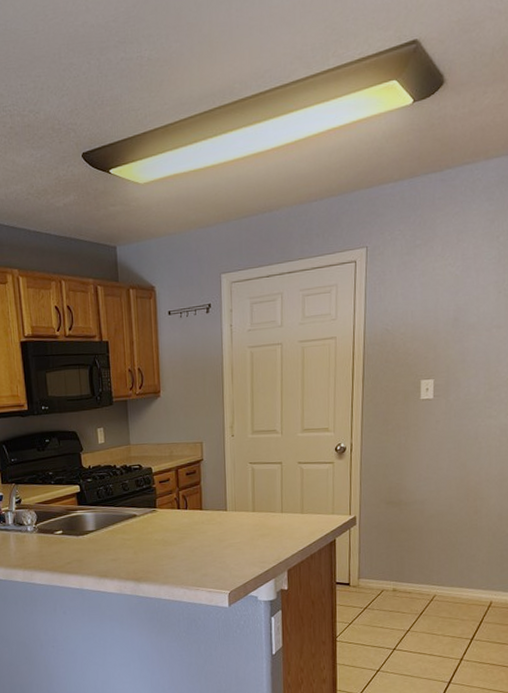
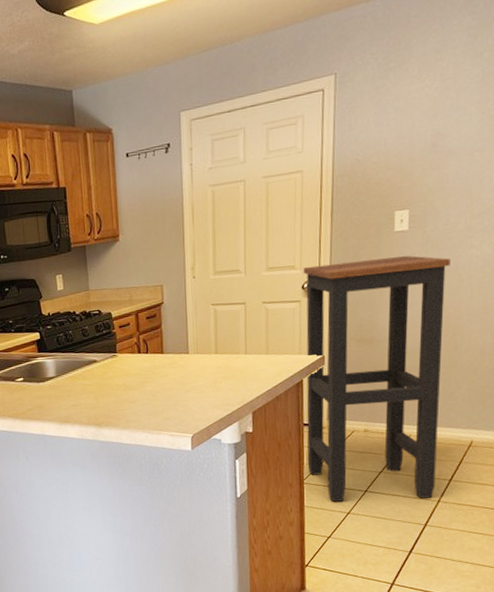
bar stool: none [336,422,471,660] -> present [303,255,450,502]

